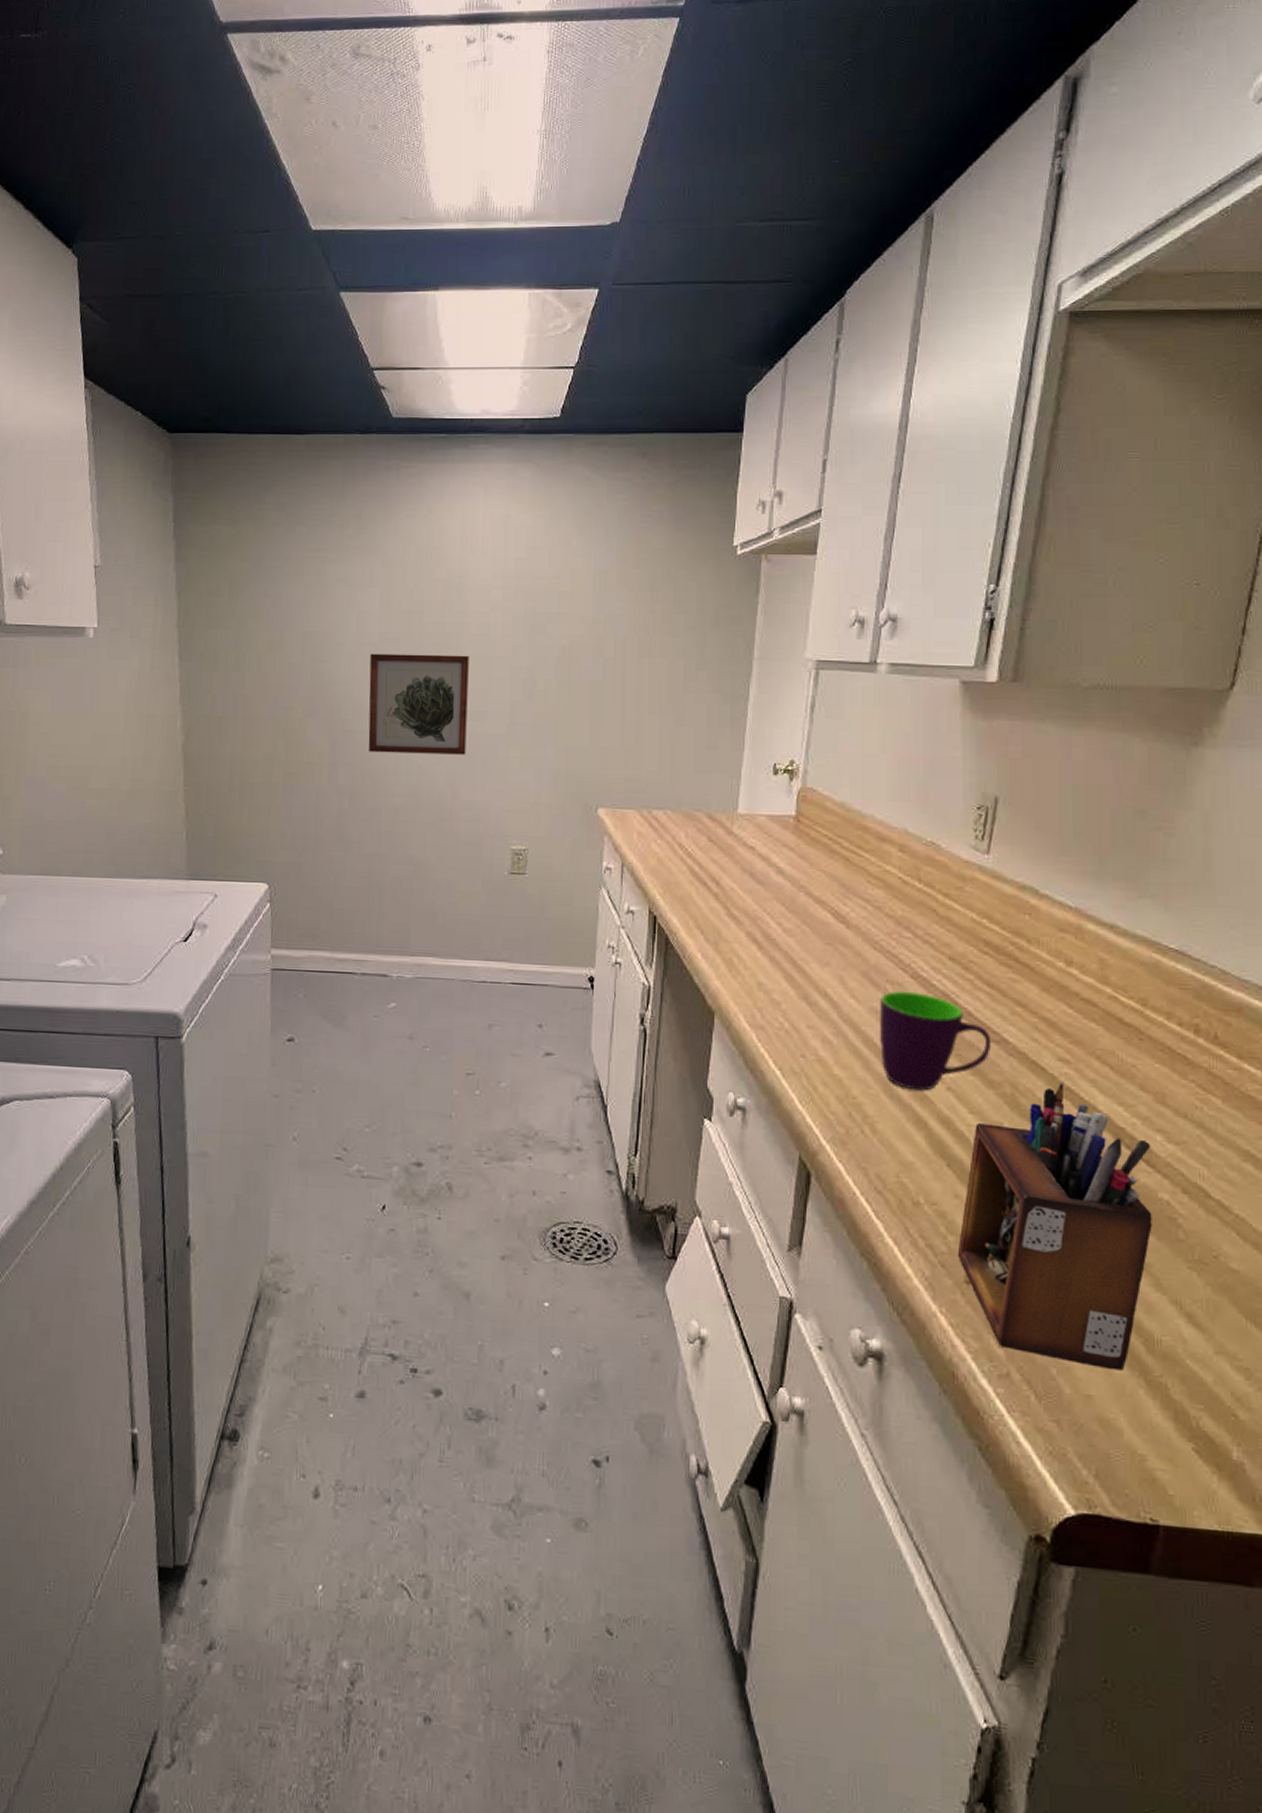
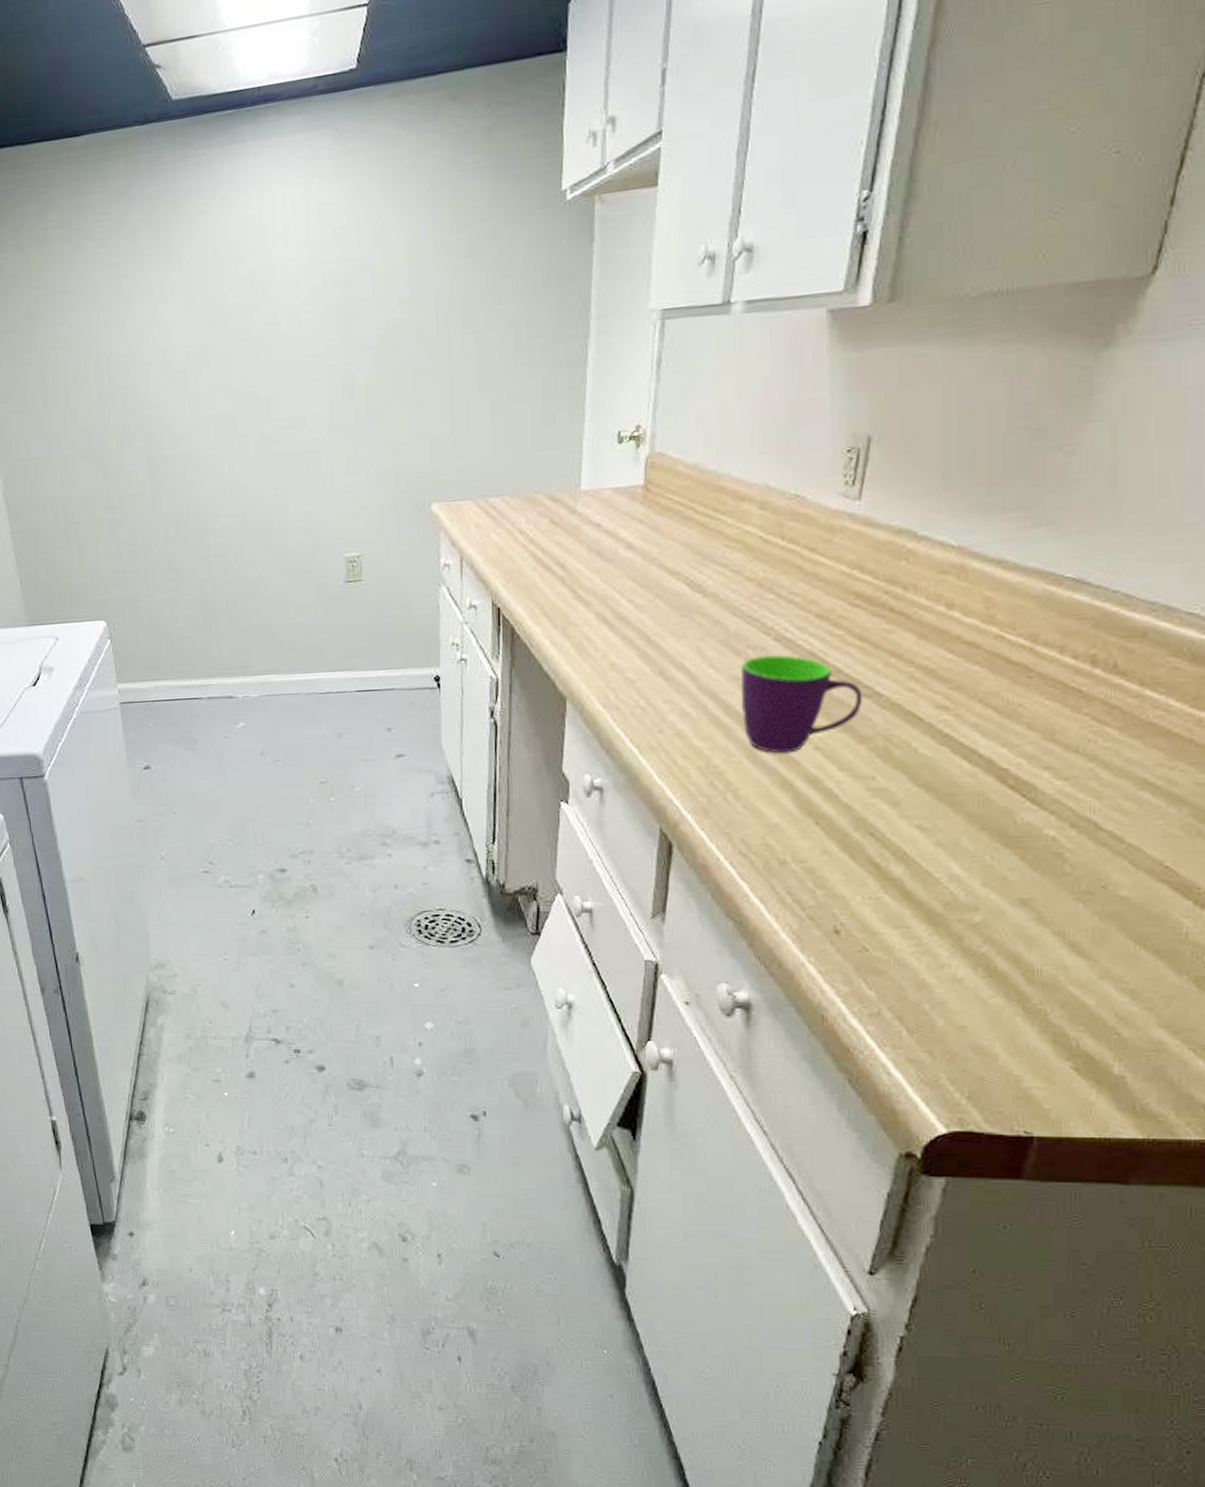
wall art: present [368,653,469,755] -> none [179,358,289,476]
desk organizer: present [957,1083,1152,1371] -> none [826,730,1036,1001]

